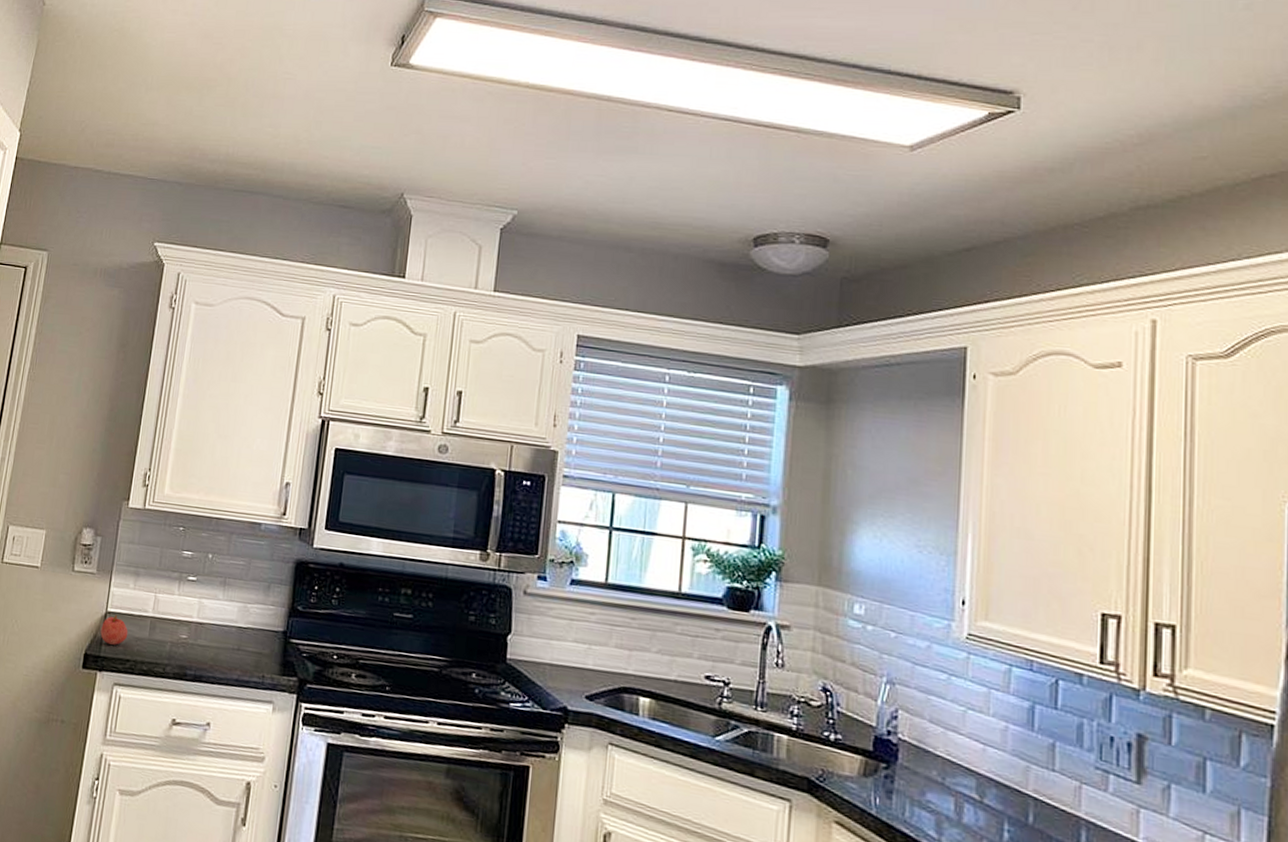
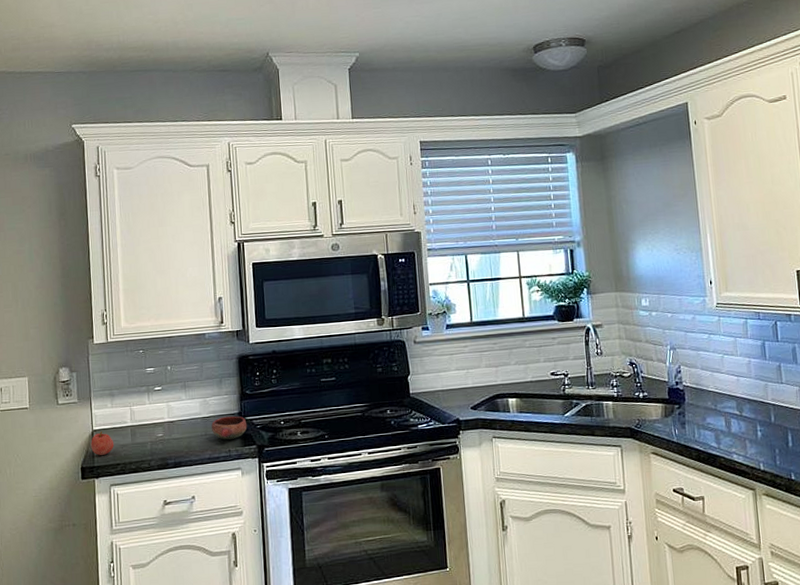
bowl: none [246,632,292,664] -> present [211,416,247,440]

